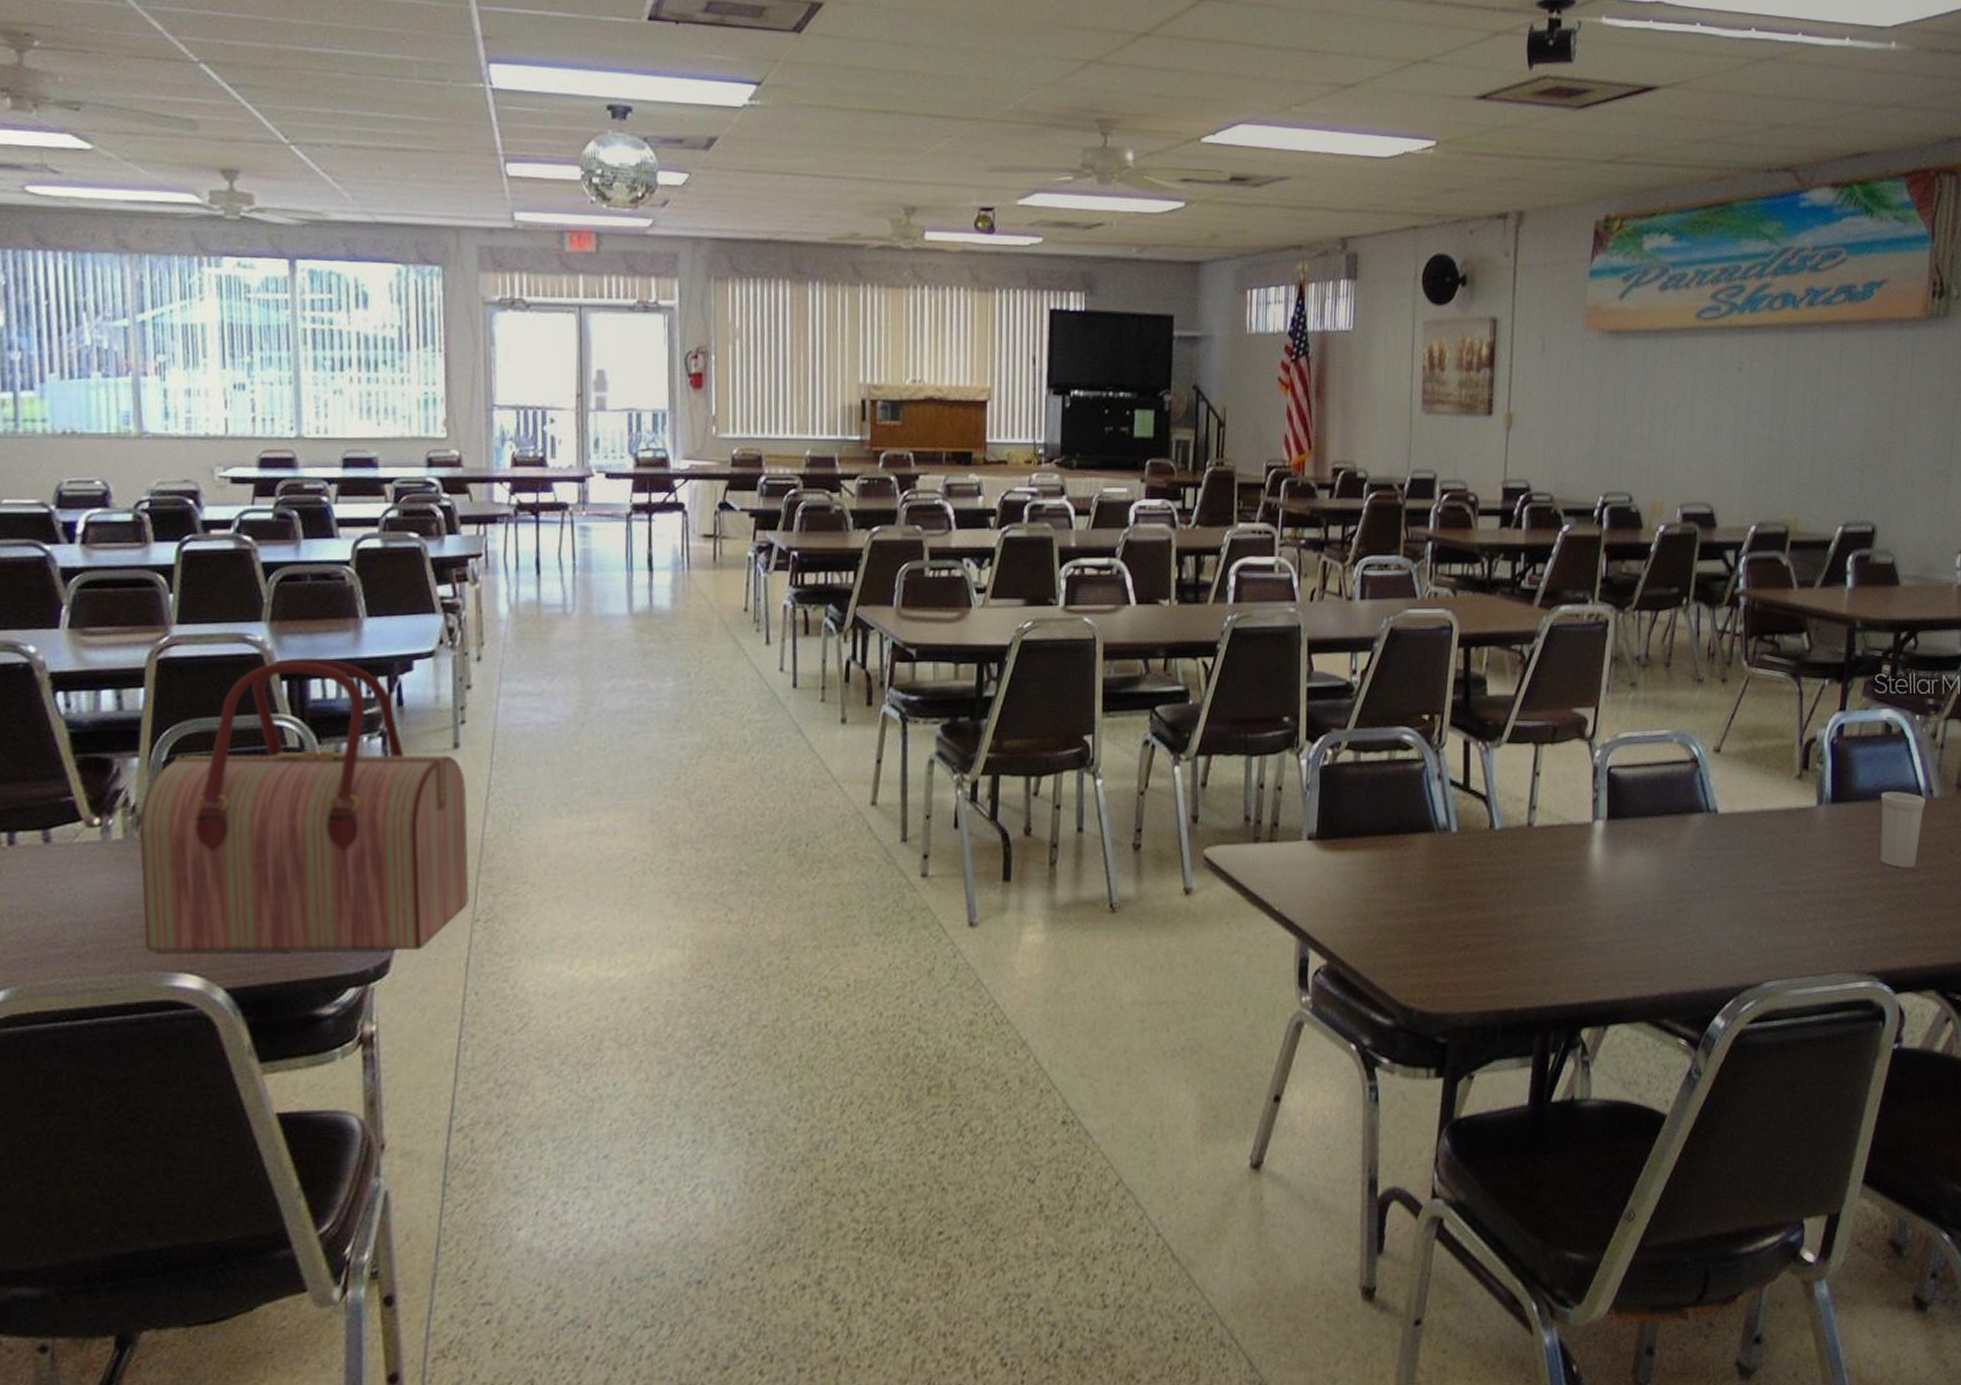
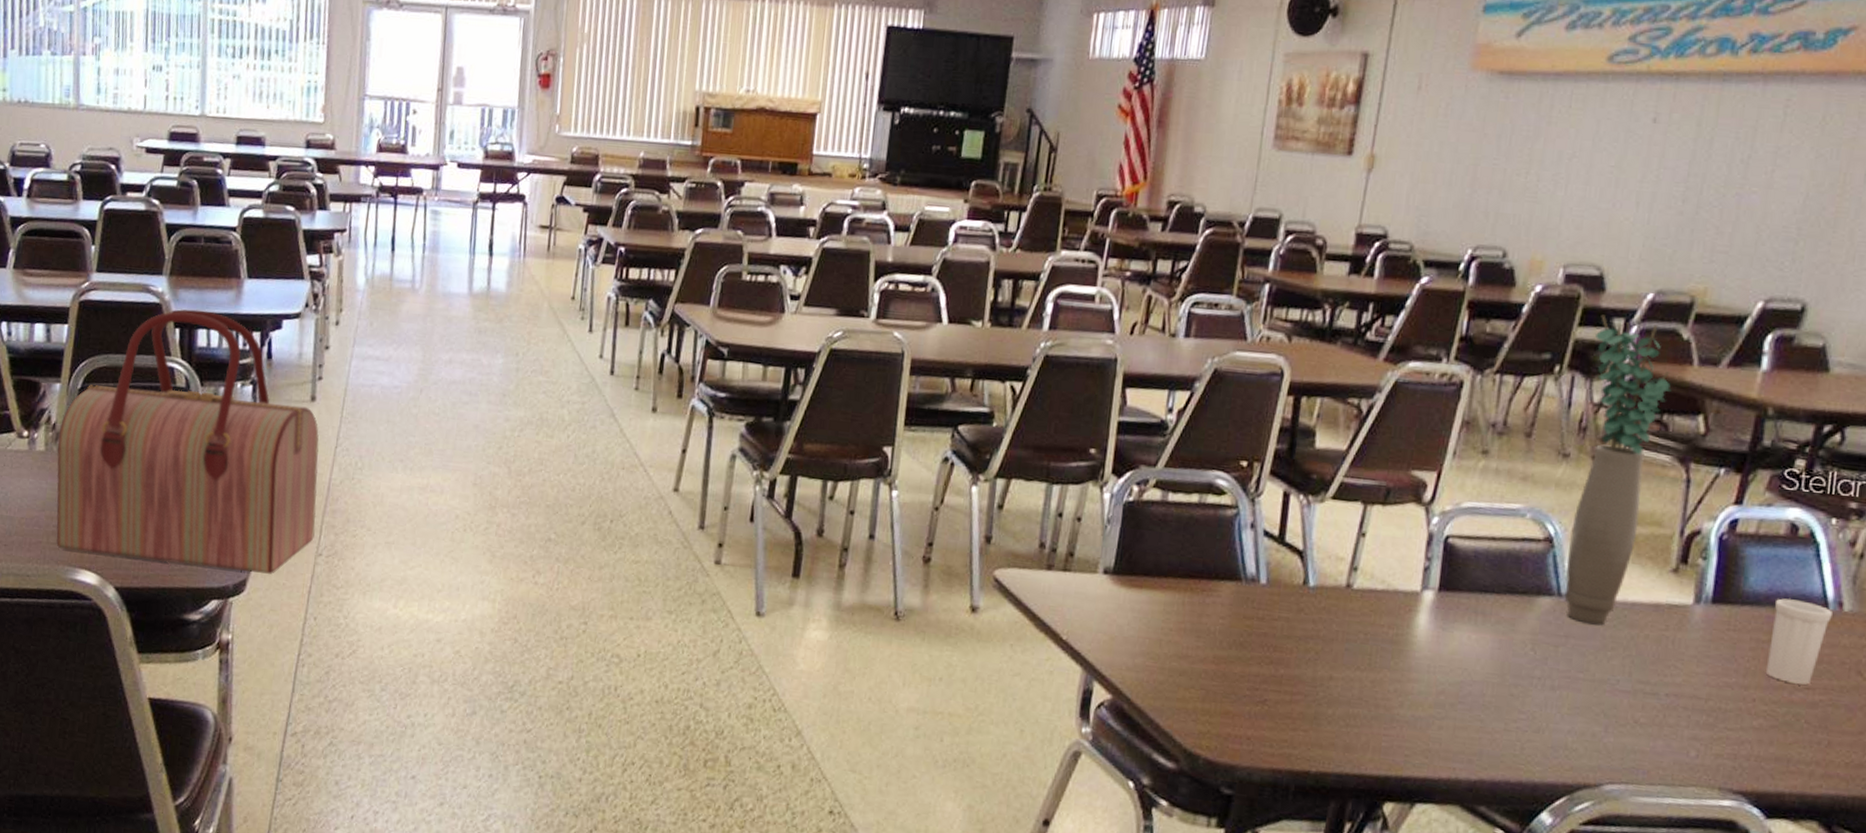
vase: none [1711,548,1779,835] -> present [1564,314,1672,625]

